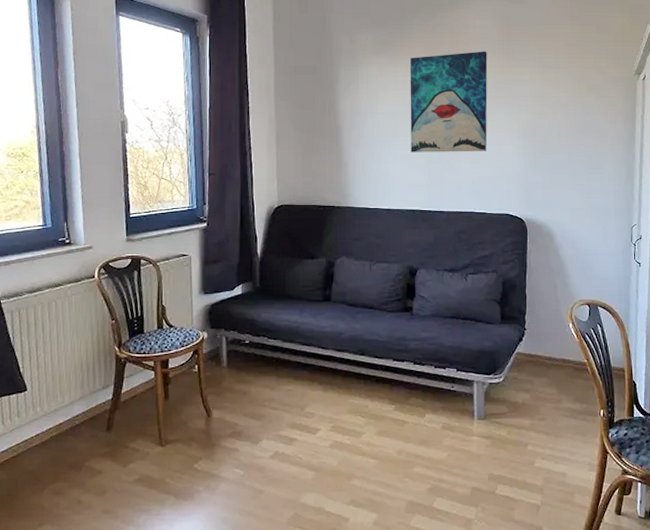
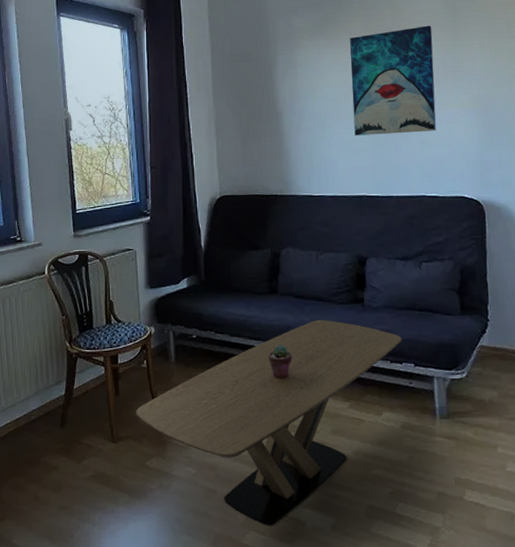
coffee table: none [185,327,446,523] -> present [136,320,402,526]
potted succulent: none [320,350,342,384] -> present [268,344,292,380]

